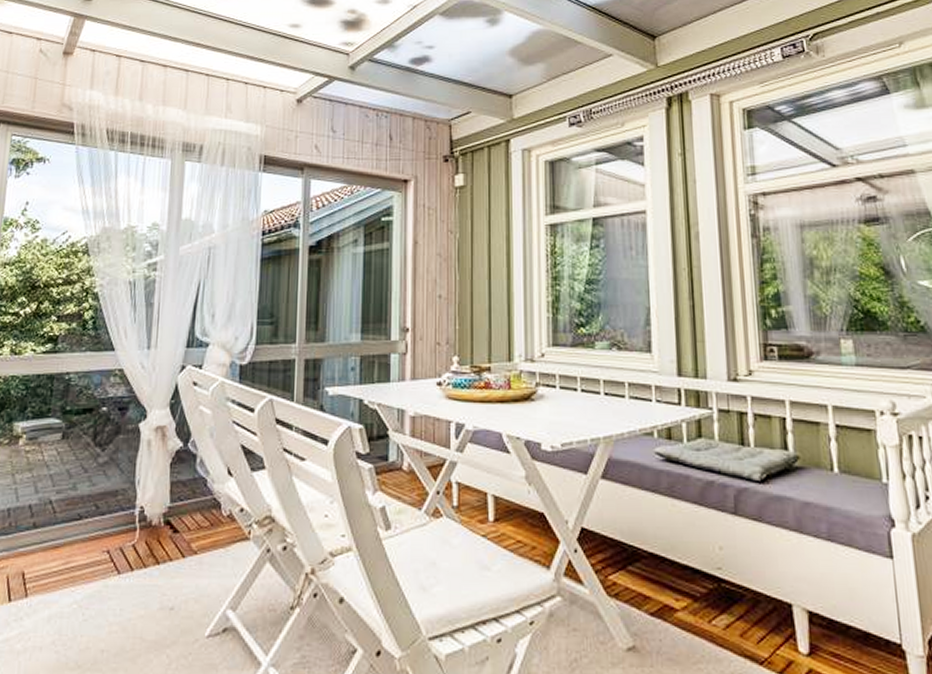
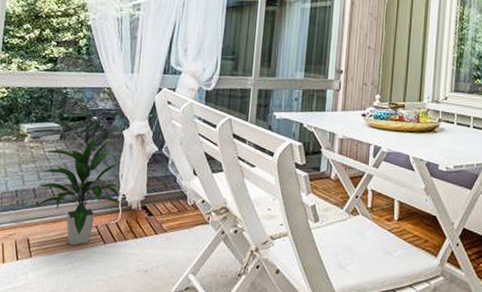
indoor plant: none [30,432,140,579] -> present [34,136,122,246]

